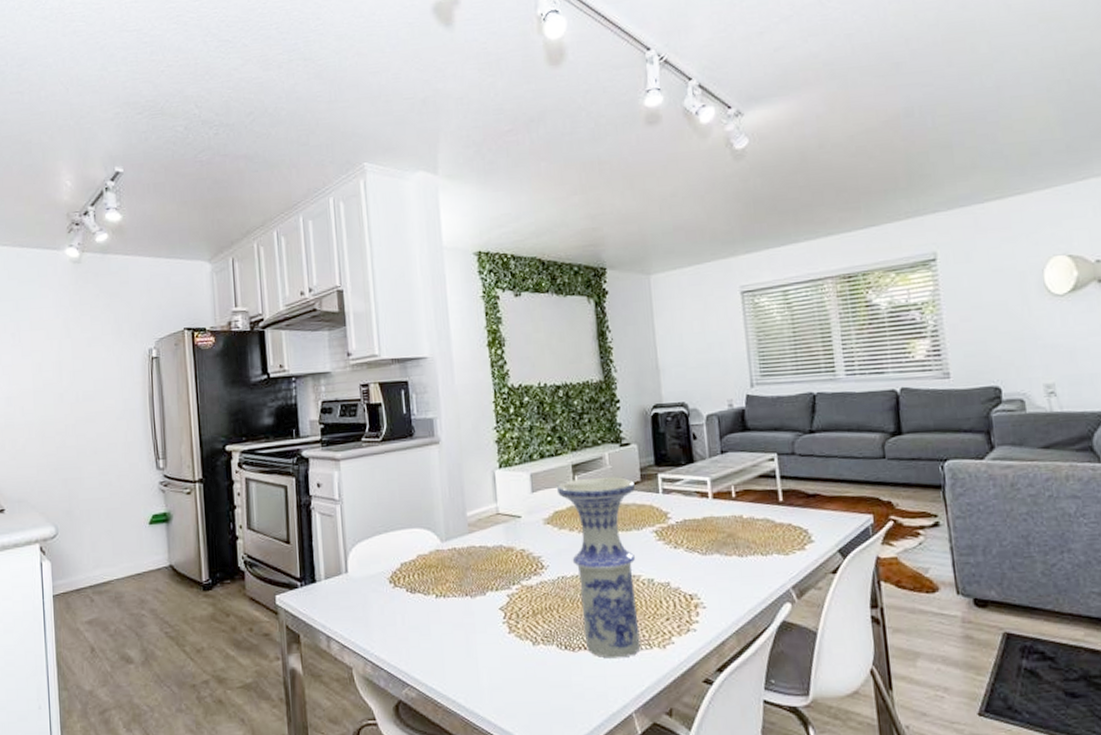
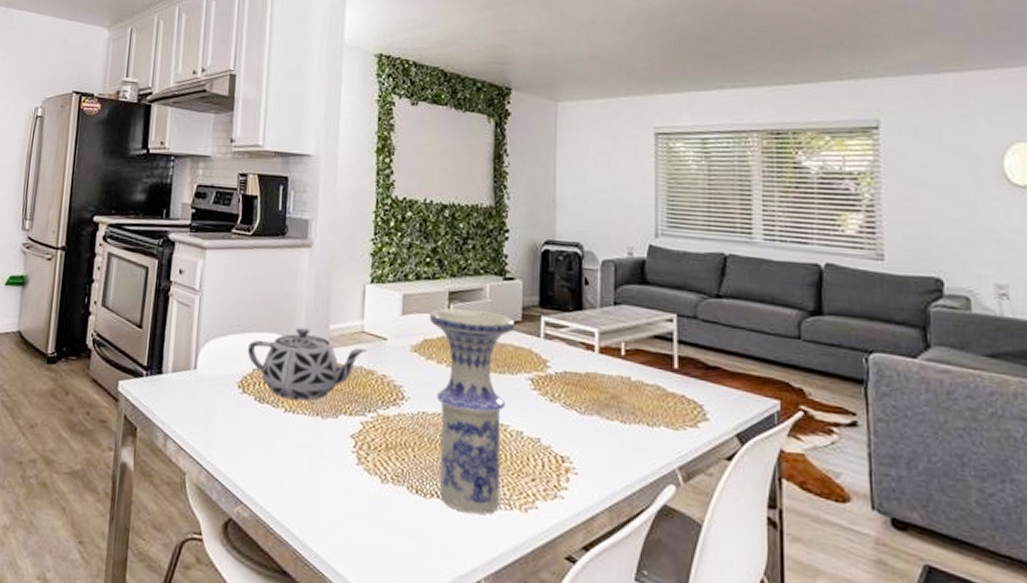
teapot: none [392,518,504,586] -> present [247,327,367,401]

